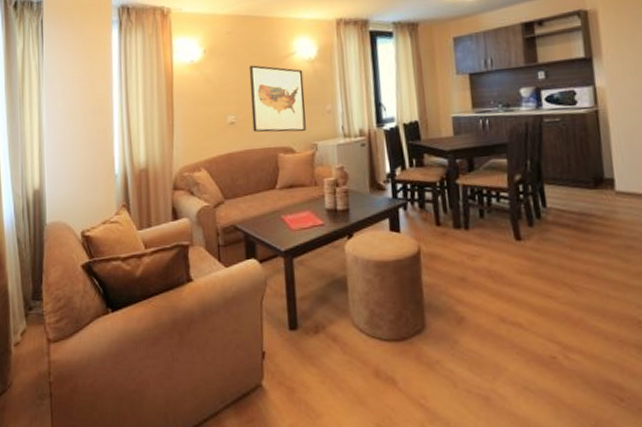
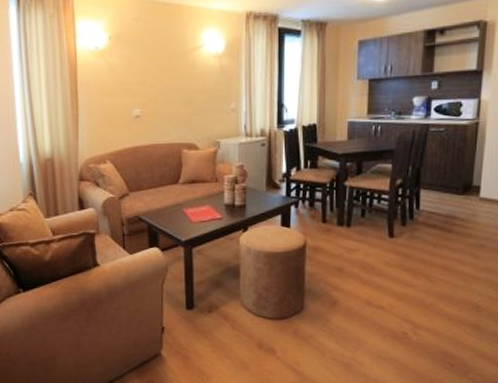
wall art: present [248,65,306,133] -> none [155,56,210,128]

